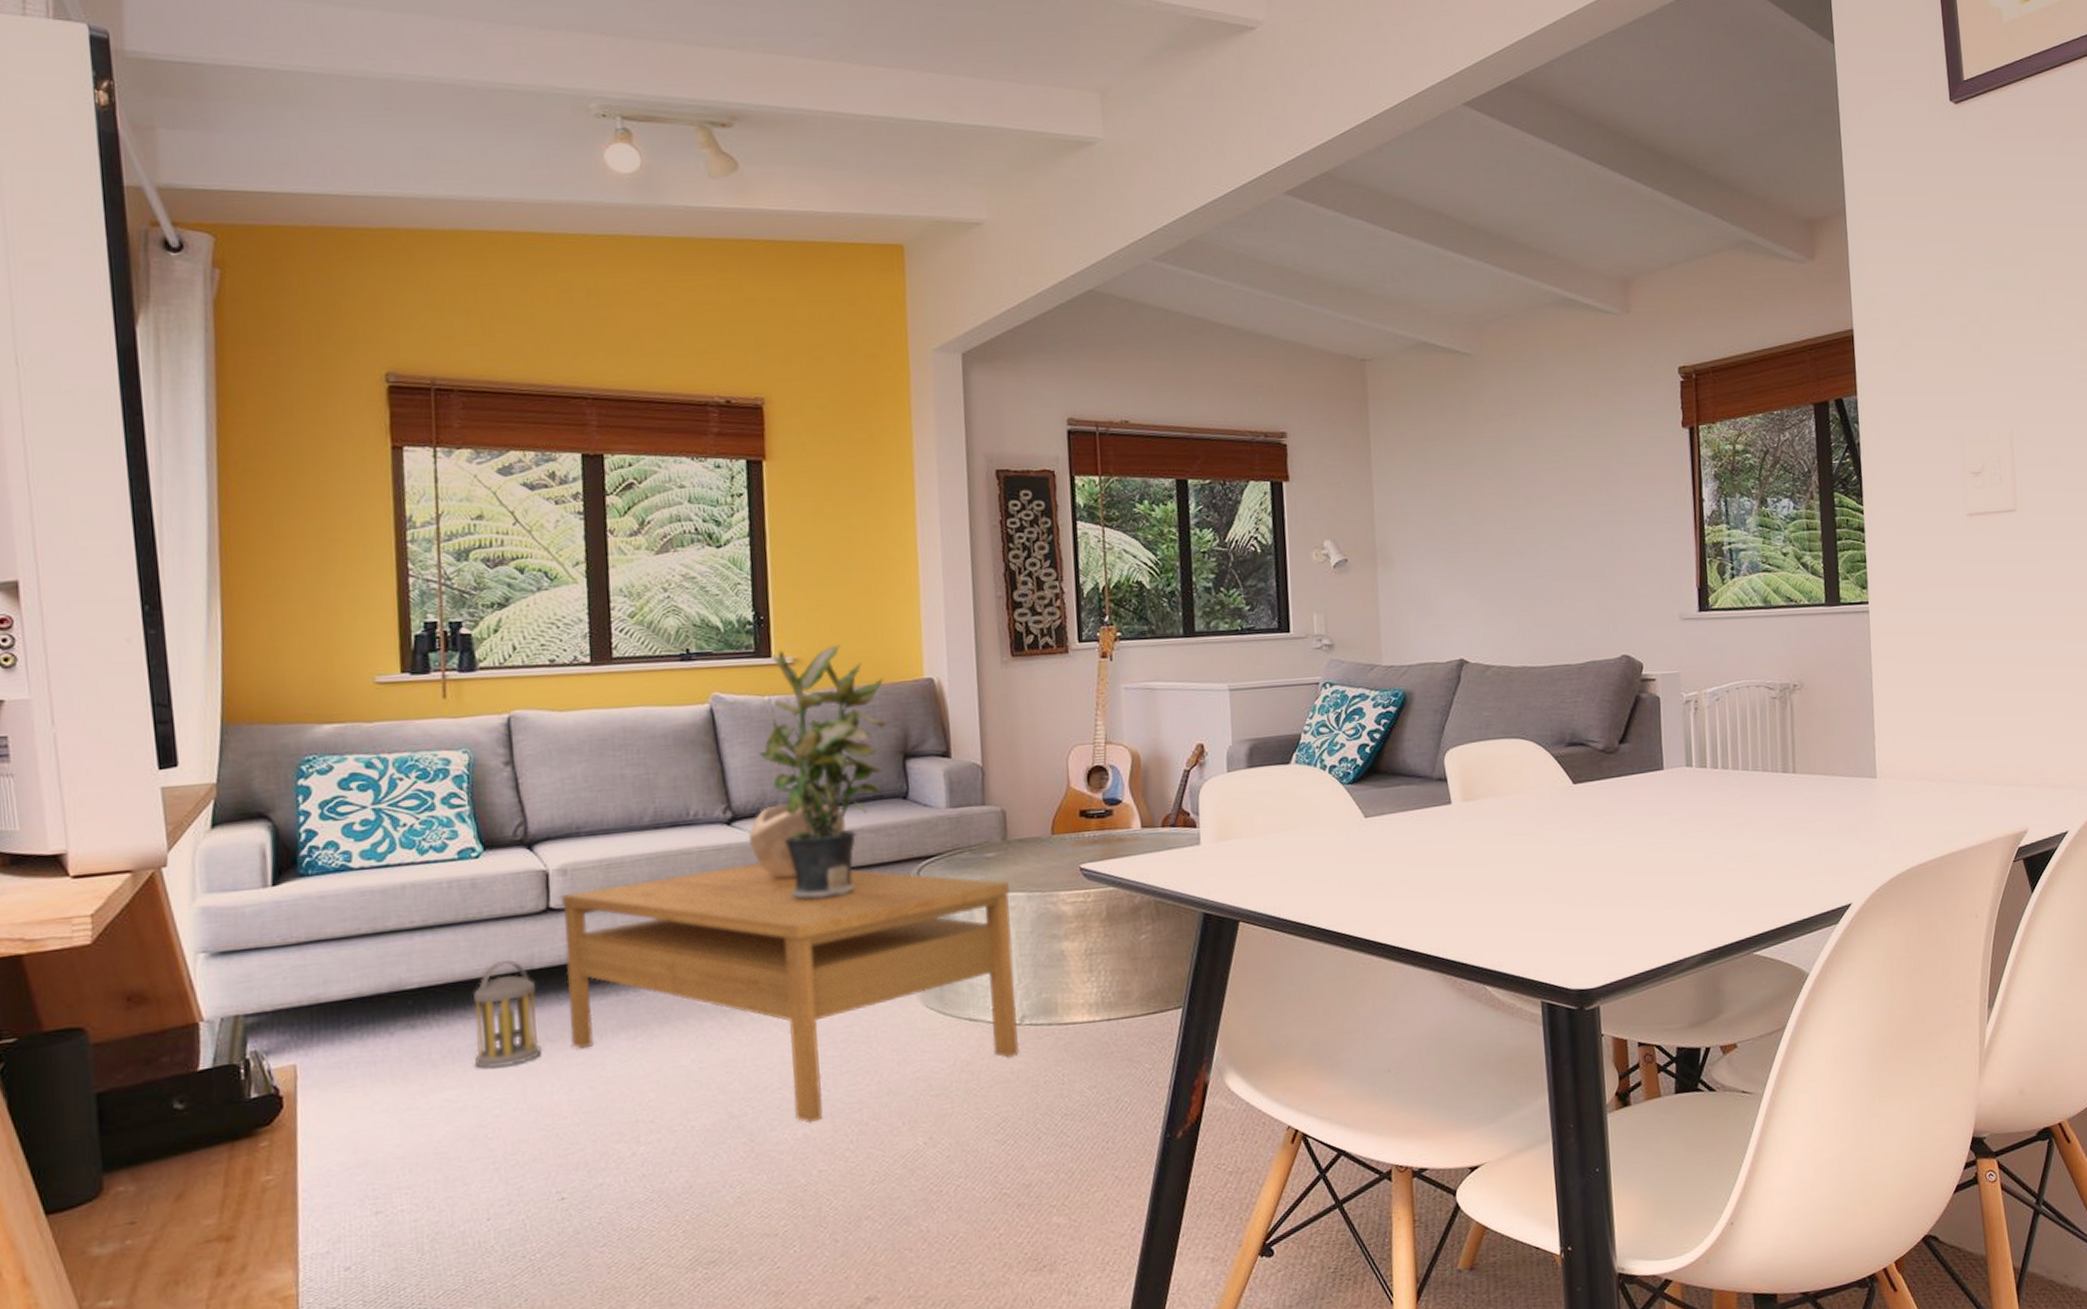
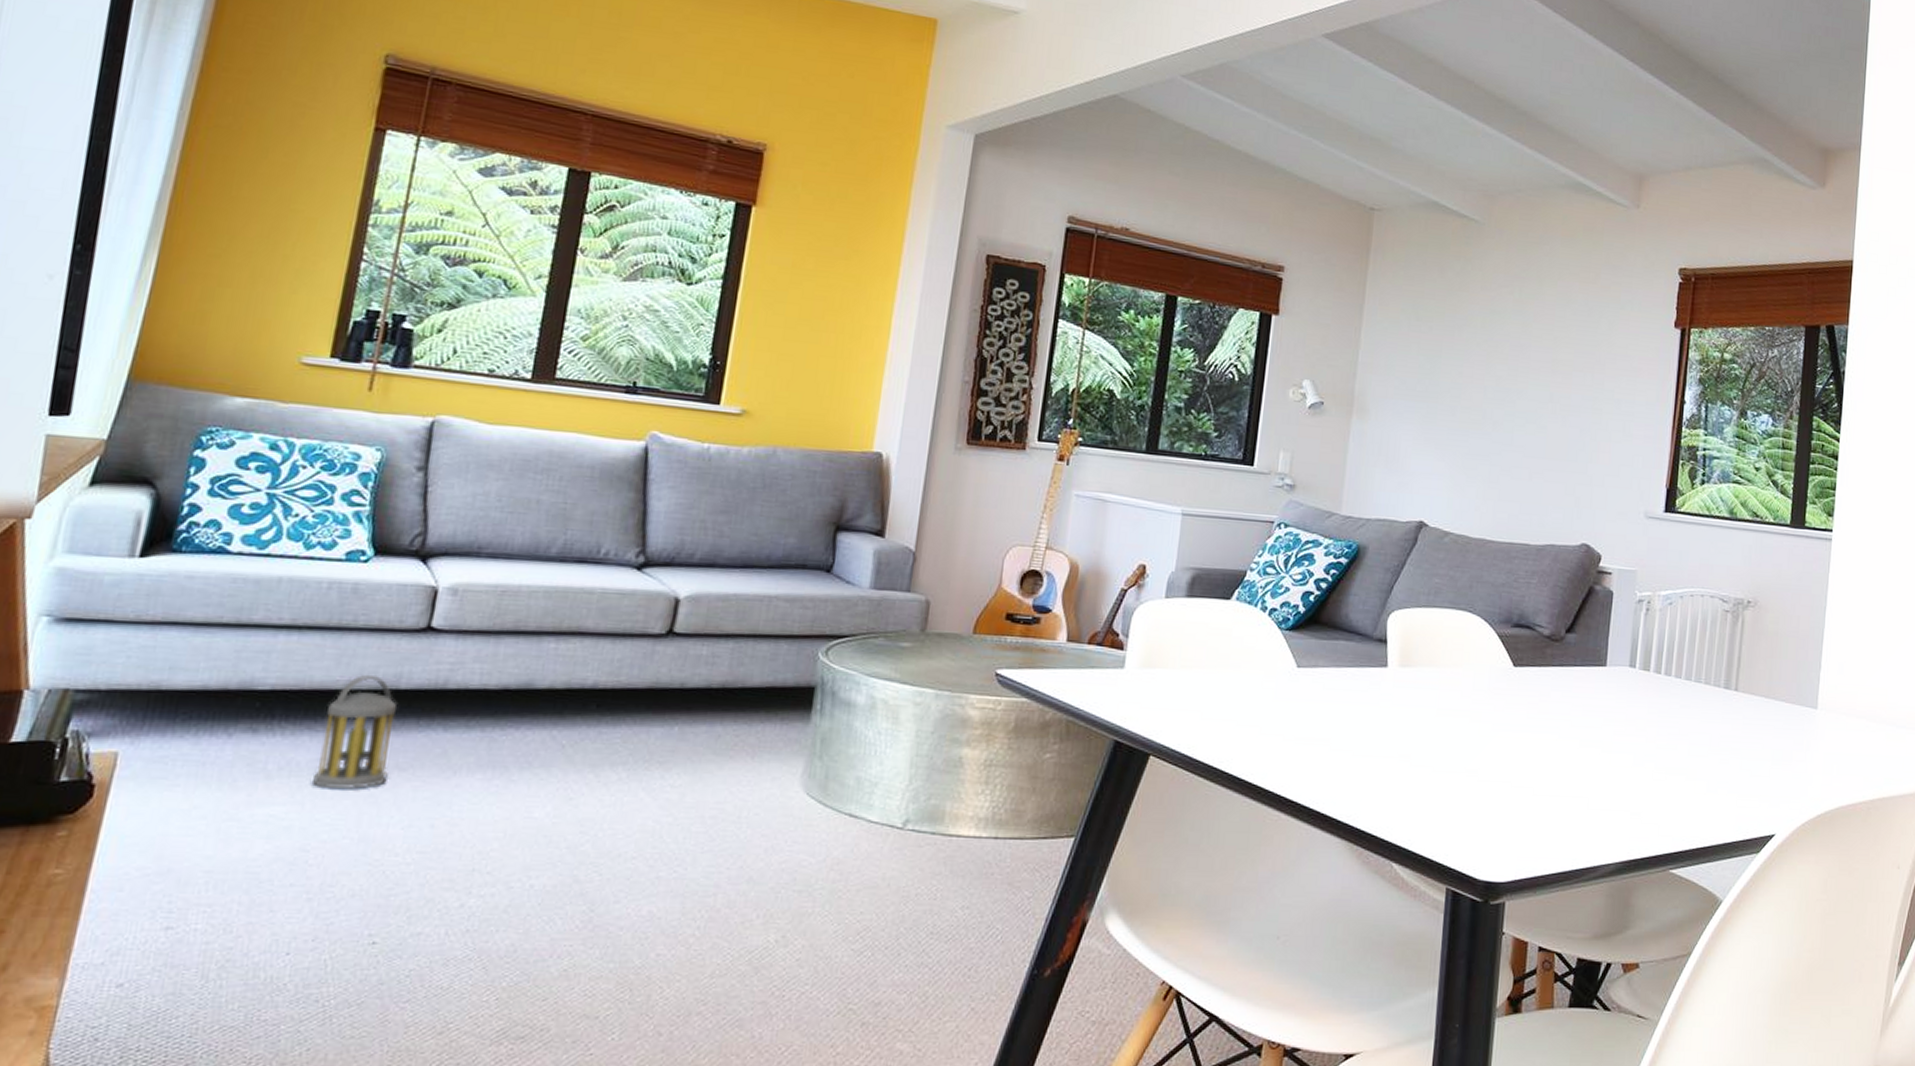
coffee table: present [560,862,1020,1124] -> none [421,613,919,901]
decorative bowl: present [749,803,846,879] -> none [657,557,762,635]
potted plant: present [758,645,890,901] -> none [685,398,831,664]

